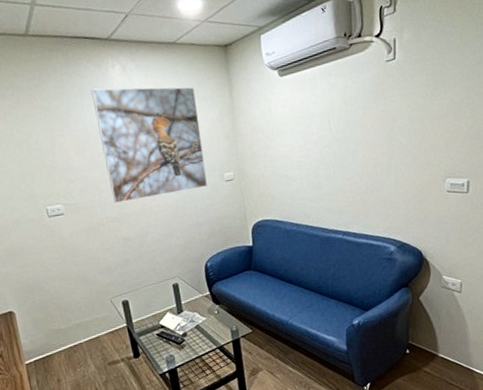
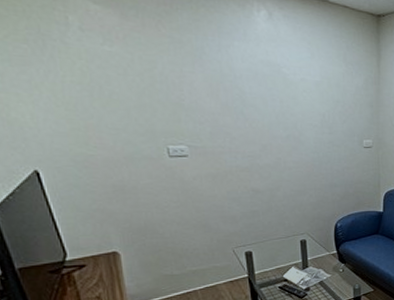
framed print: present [91,87,208,203] -> none [231,29,346,153]

